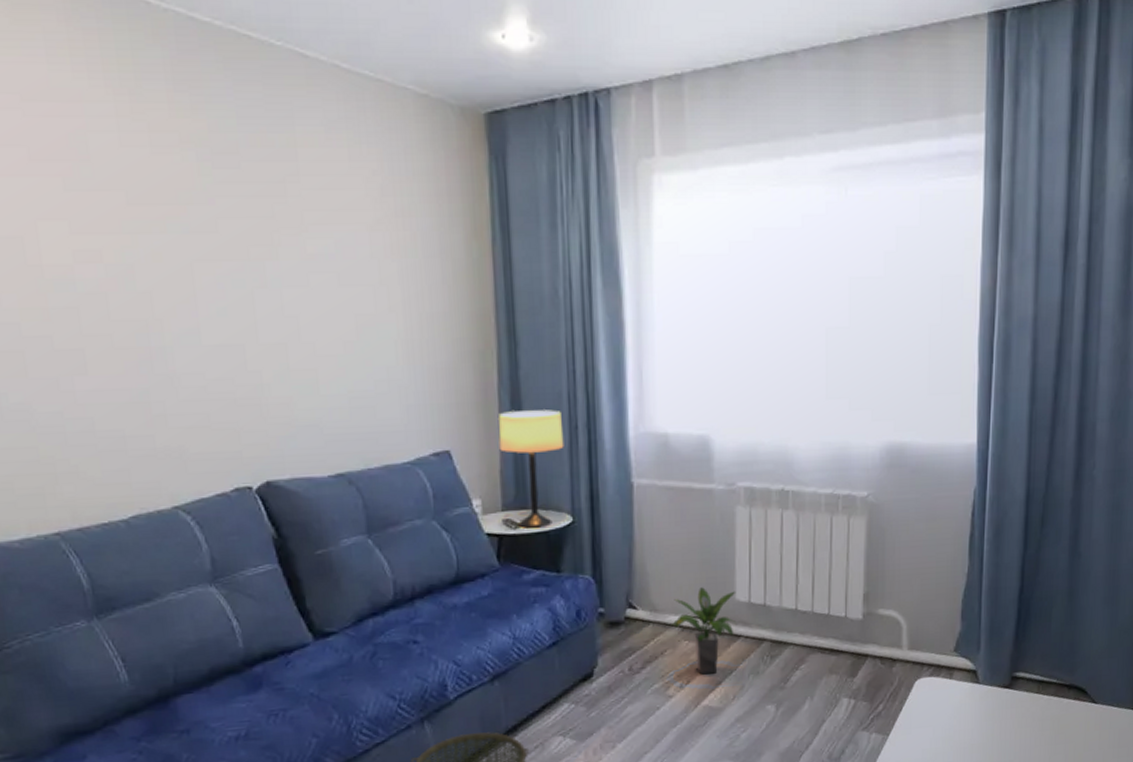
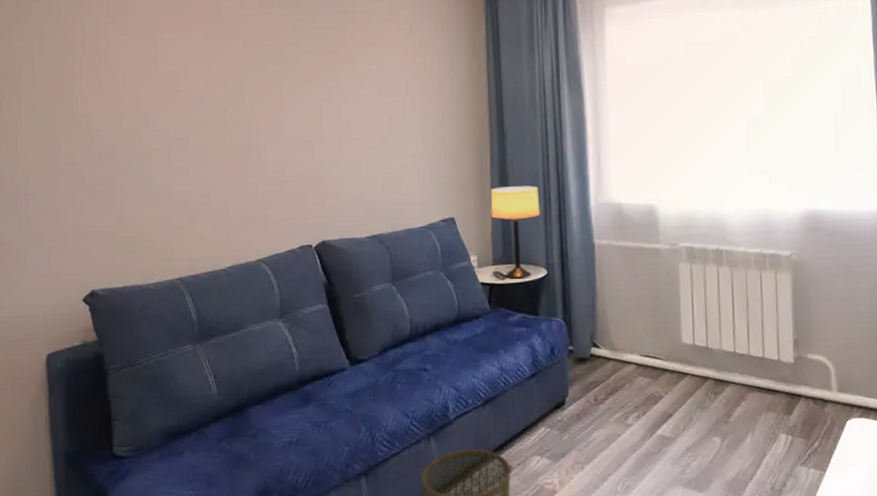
potted plant: present [670,587,737,675] -> none [628,331,684,407]

